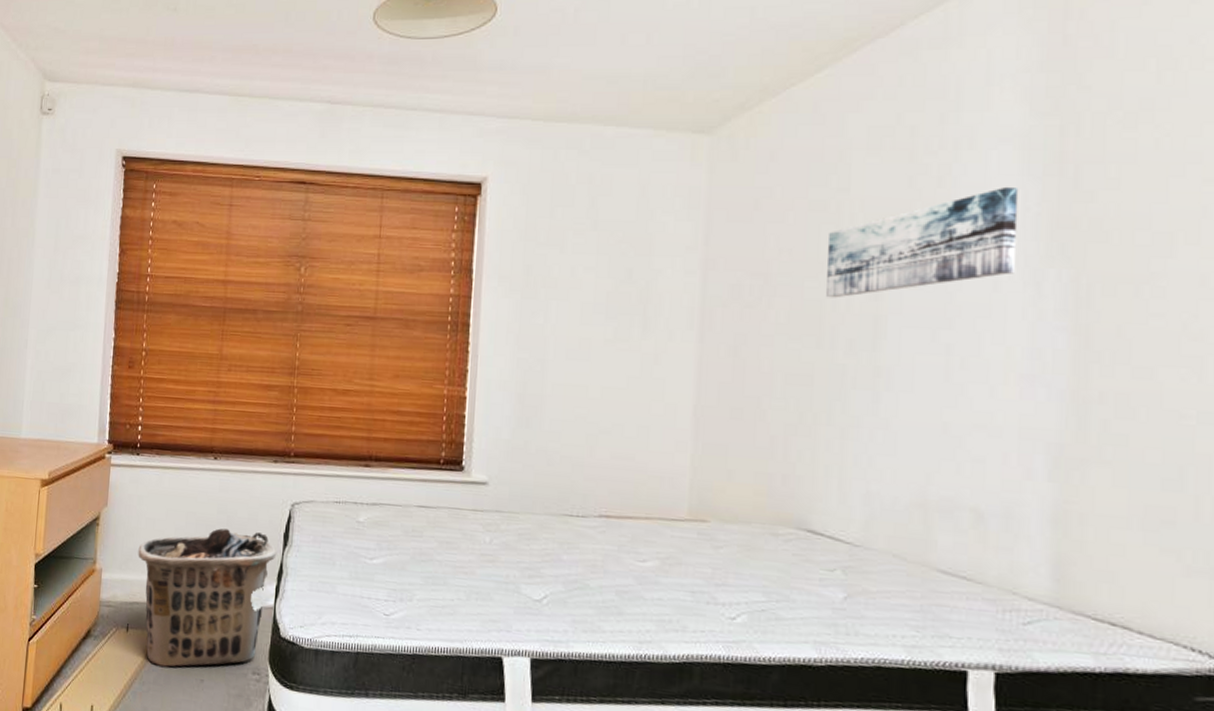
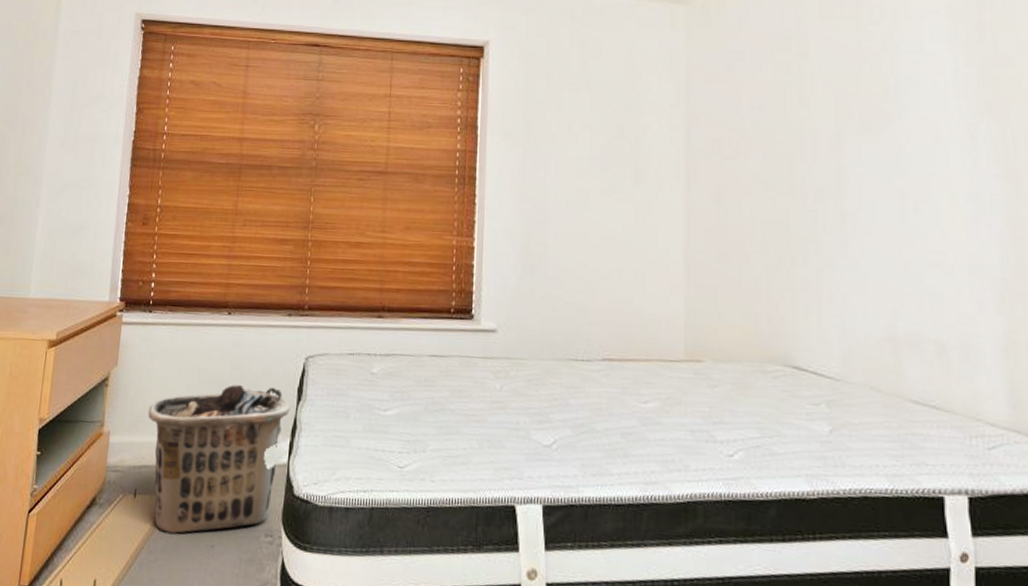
wall art: present [826,186,1019,298] -> none [794,51,953,150]

